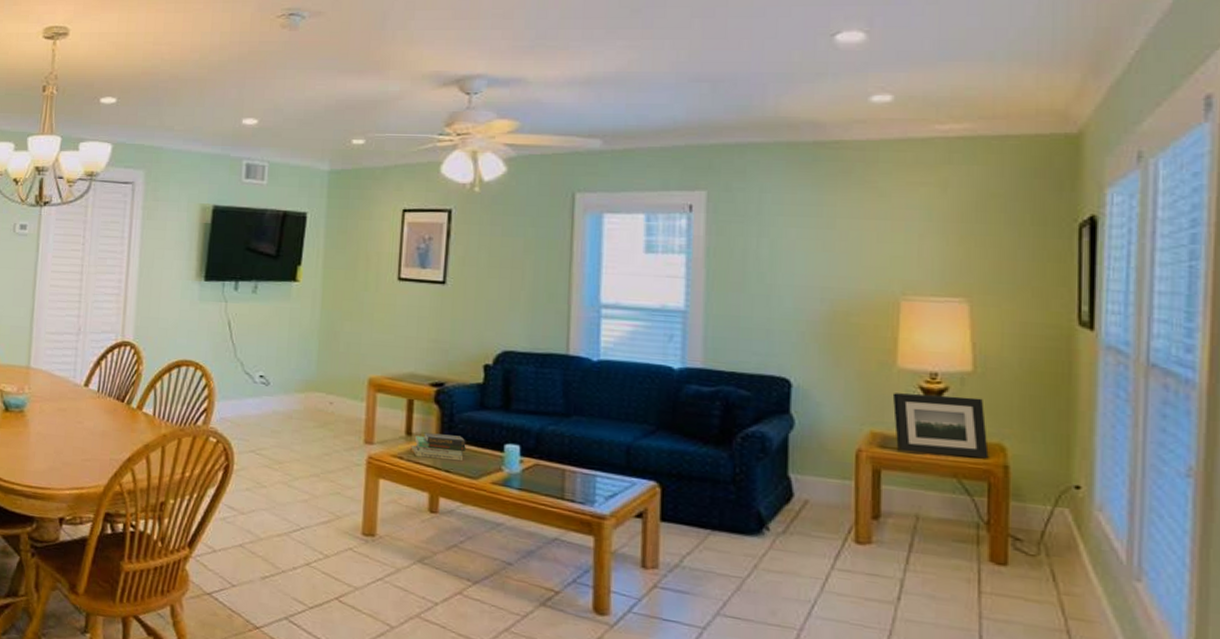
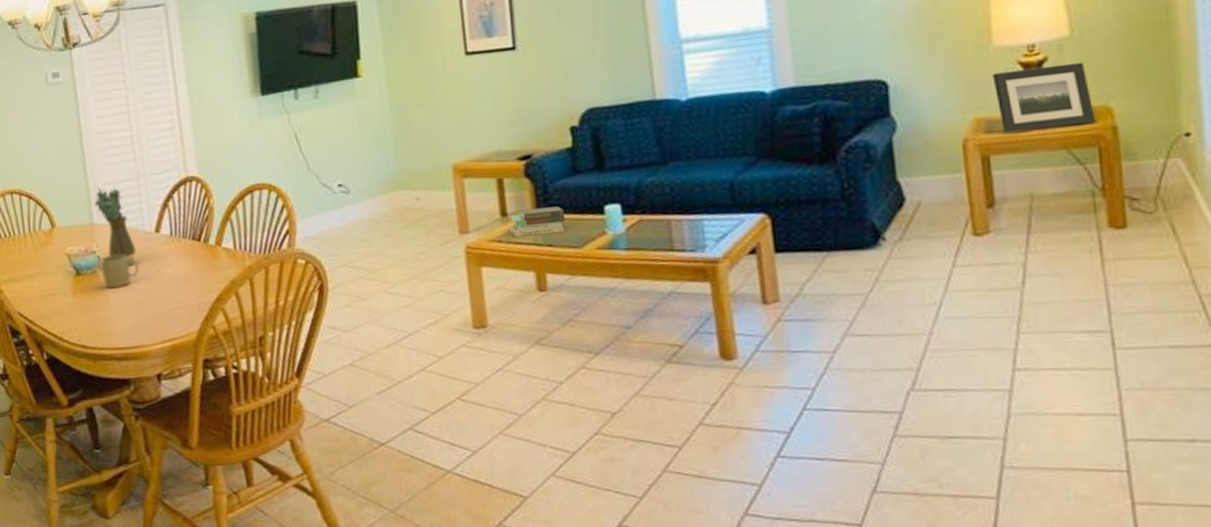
mug: none [27,398,64,430] -> present [101,253,140,289]
vase: none [34,336,63,413] -> present [94,187,136,267]

